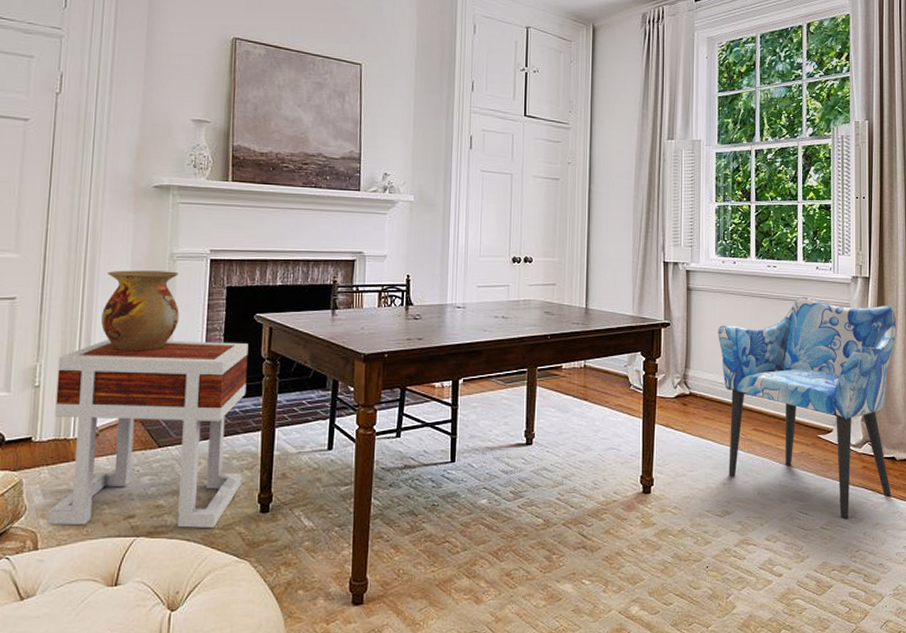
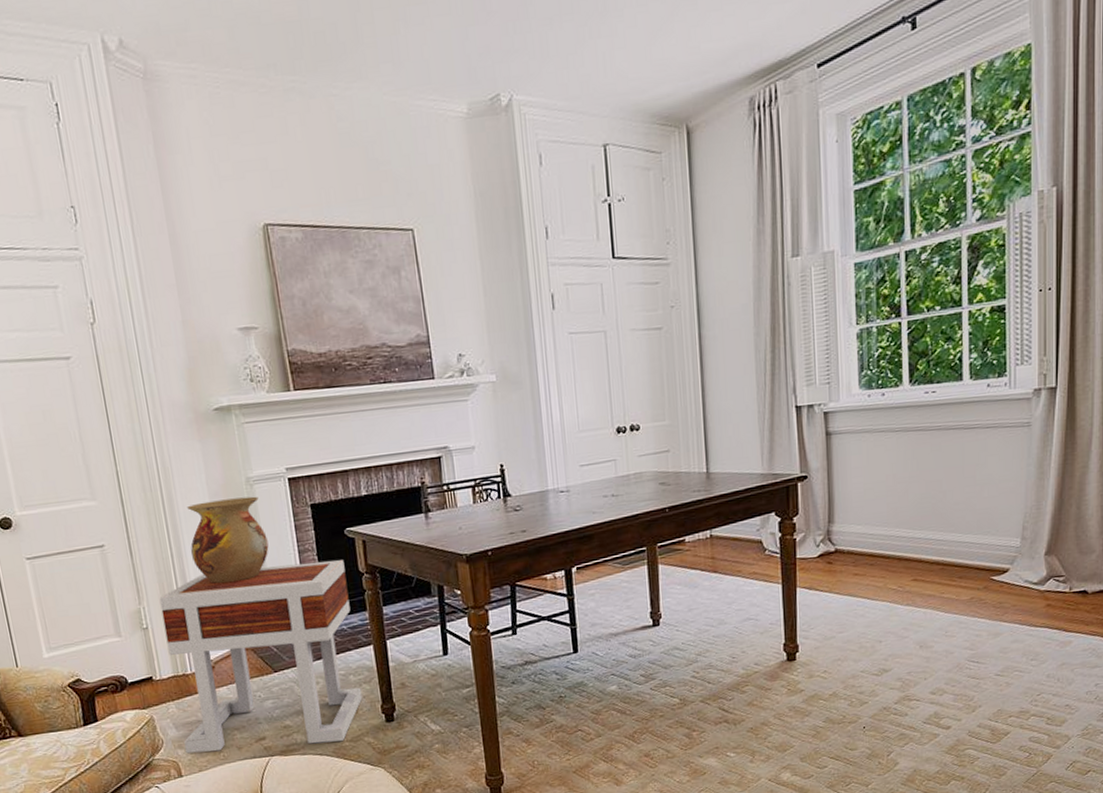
armchair: present [718,296,896,518] -> none [866,417,1090,663]

